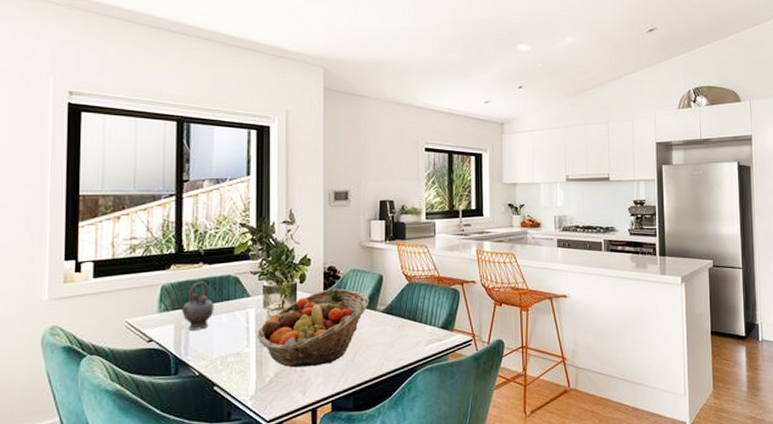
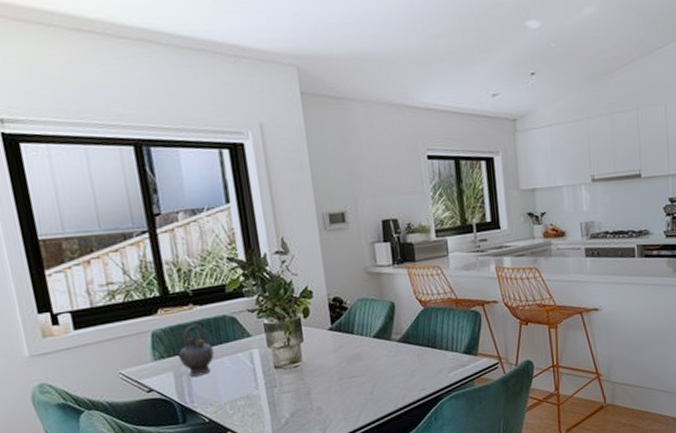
fruit basket: present [257,288,370,368] -> none [265,320,383,407]

